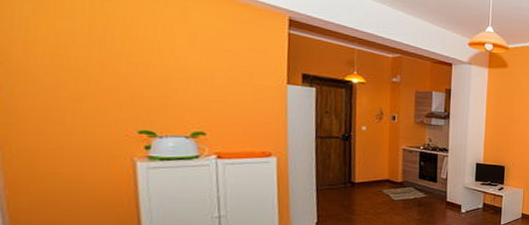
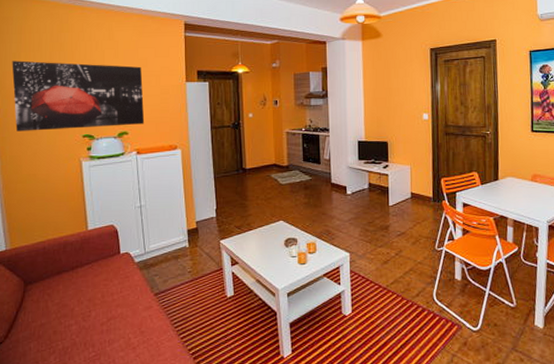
wall art: none [23,25,230,126] -> present [12,60,145,132]

